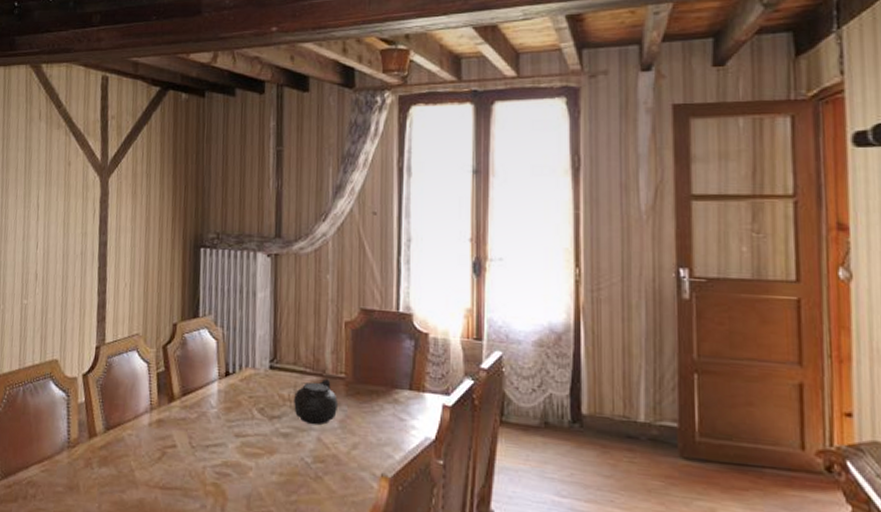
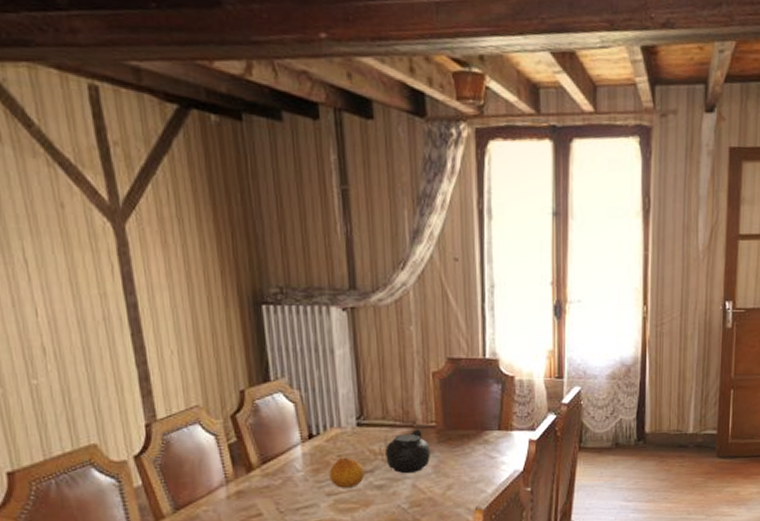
fruit: none [239,398,272,432] -> present [329,457,364,488]

